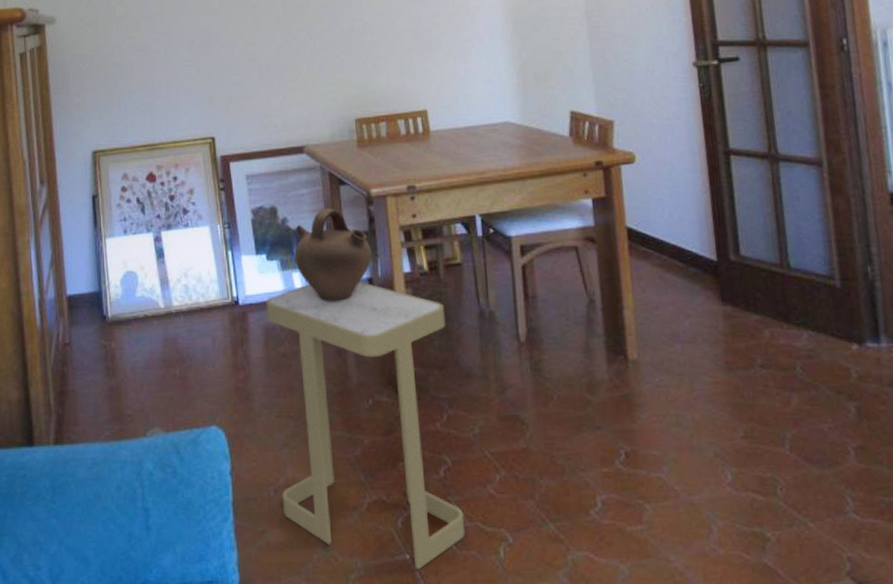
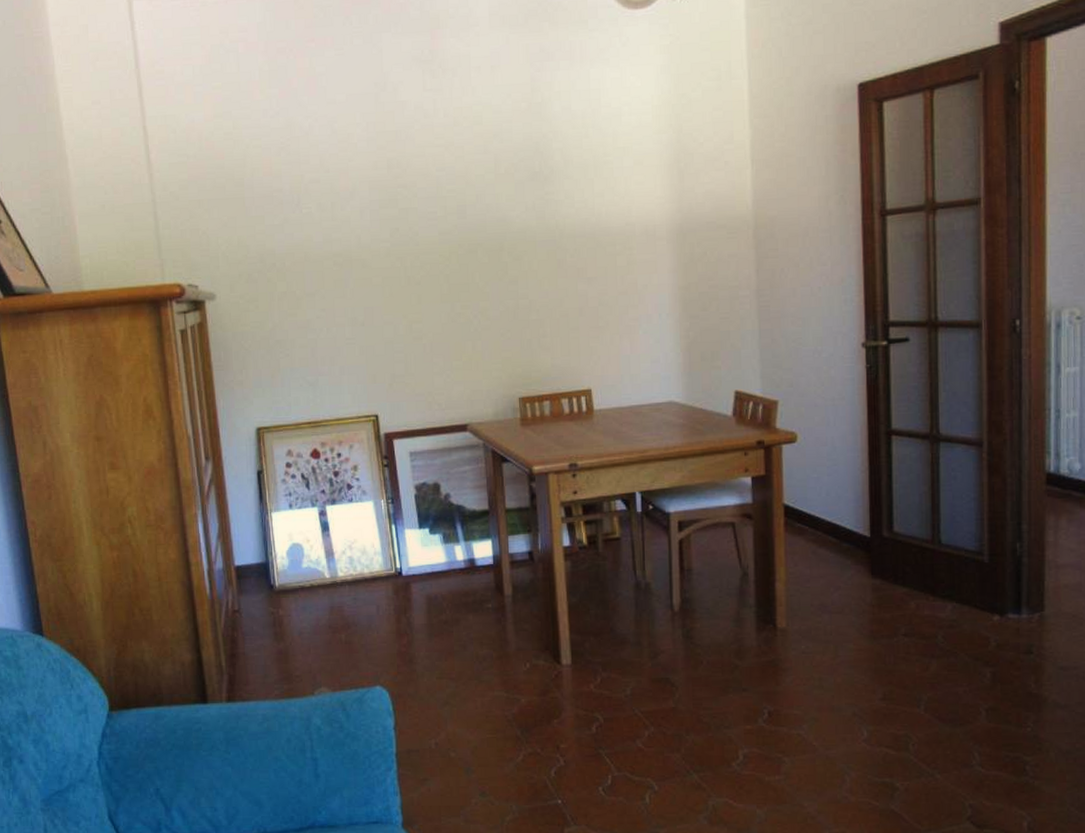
side table: present [265,282,466,570] -> none [428,555,614,814]
jug: present [294,208,372,303] -> none [457,484,533,574]

